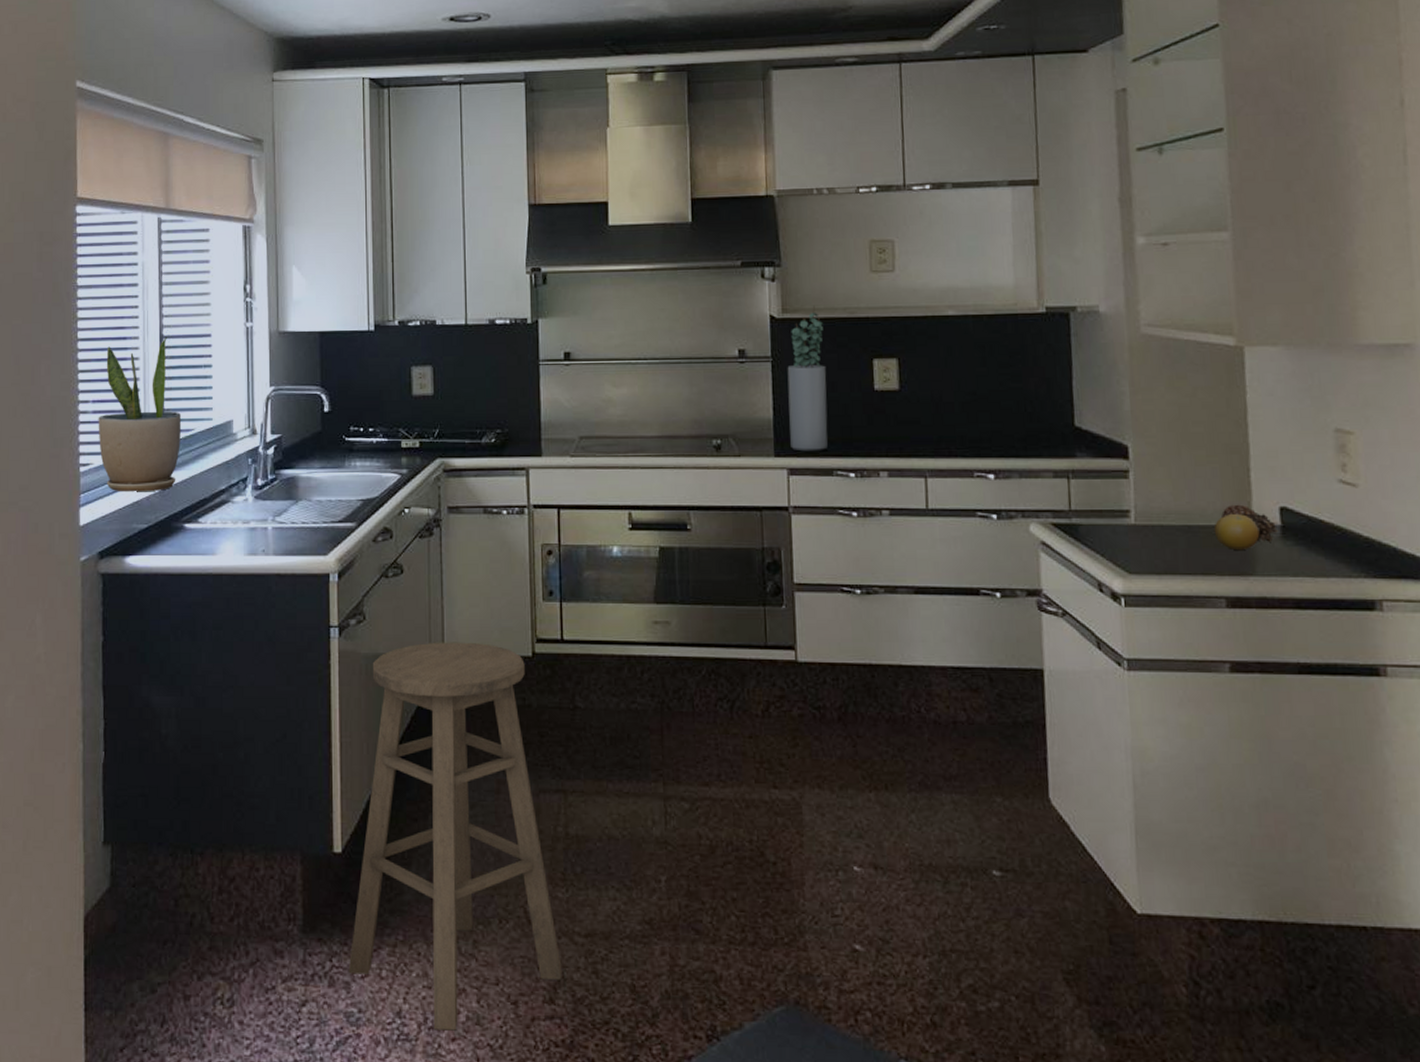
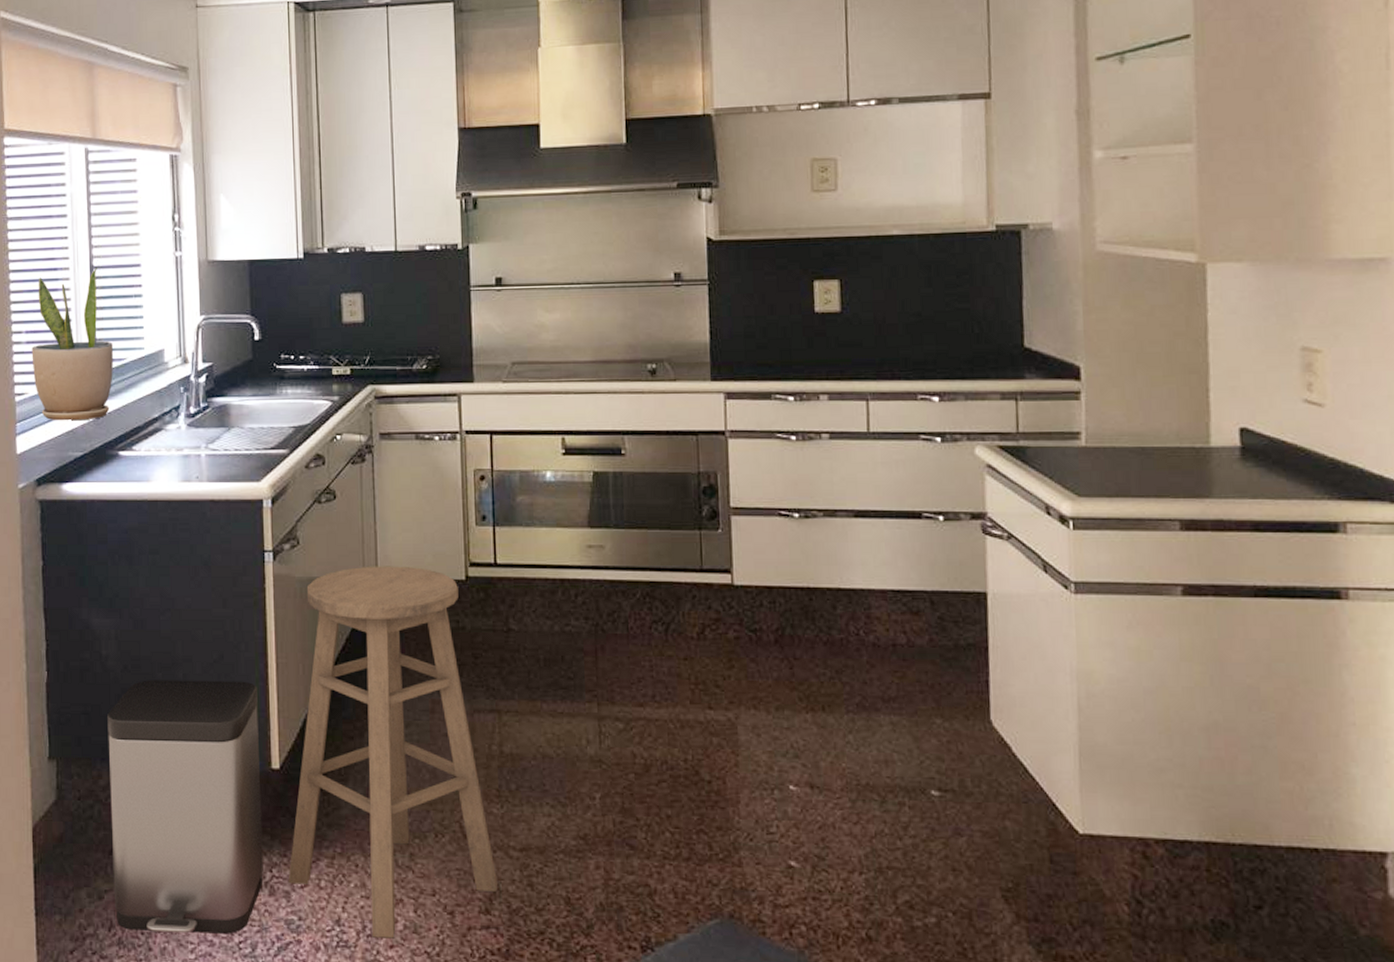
pedal bin: none [165,760,323,1028] -> present [107,680,263,934]
vase: present [787,306,828,452] -> none [724,227,767,375]
fruit: present [1214,514,1260,550] -> none [1169,435,1218,471]
fruit: present [1221,504,1278,542] -> none [1177,425,1237,464]

